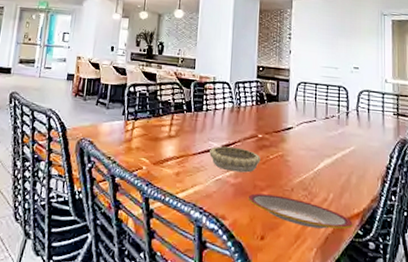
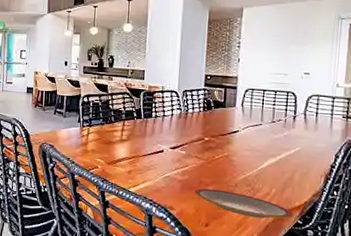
decorative bowl: present [209,146,261,173] -> none [158,148,207,171]

